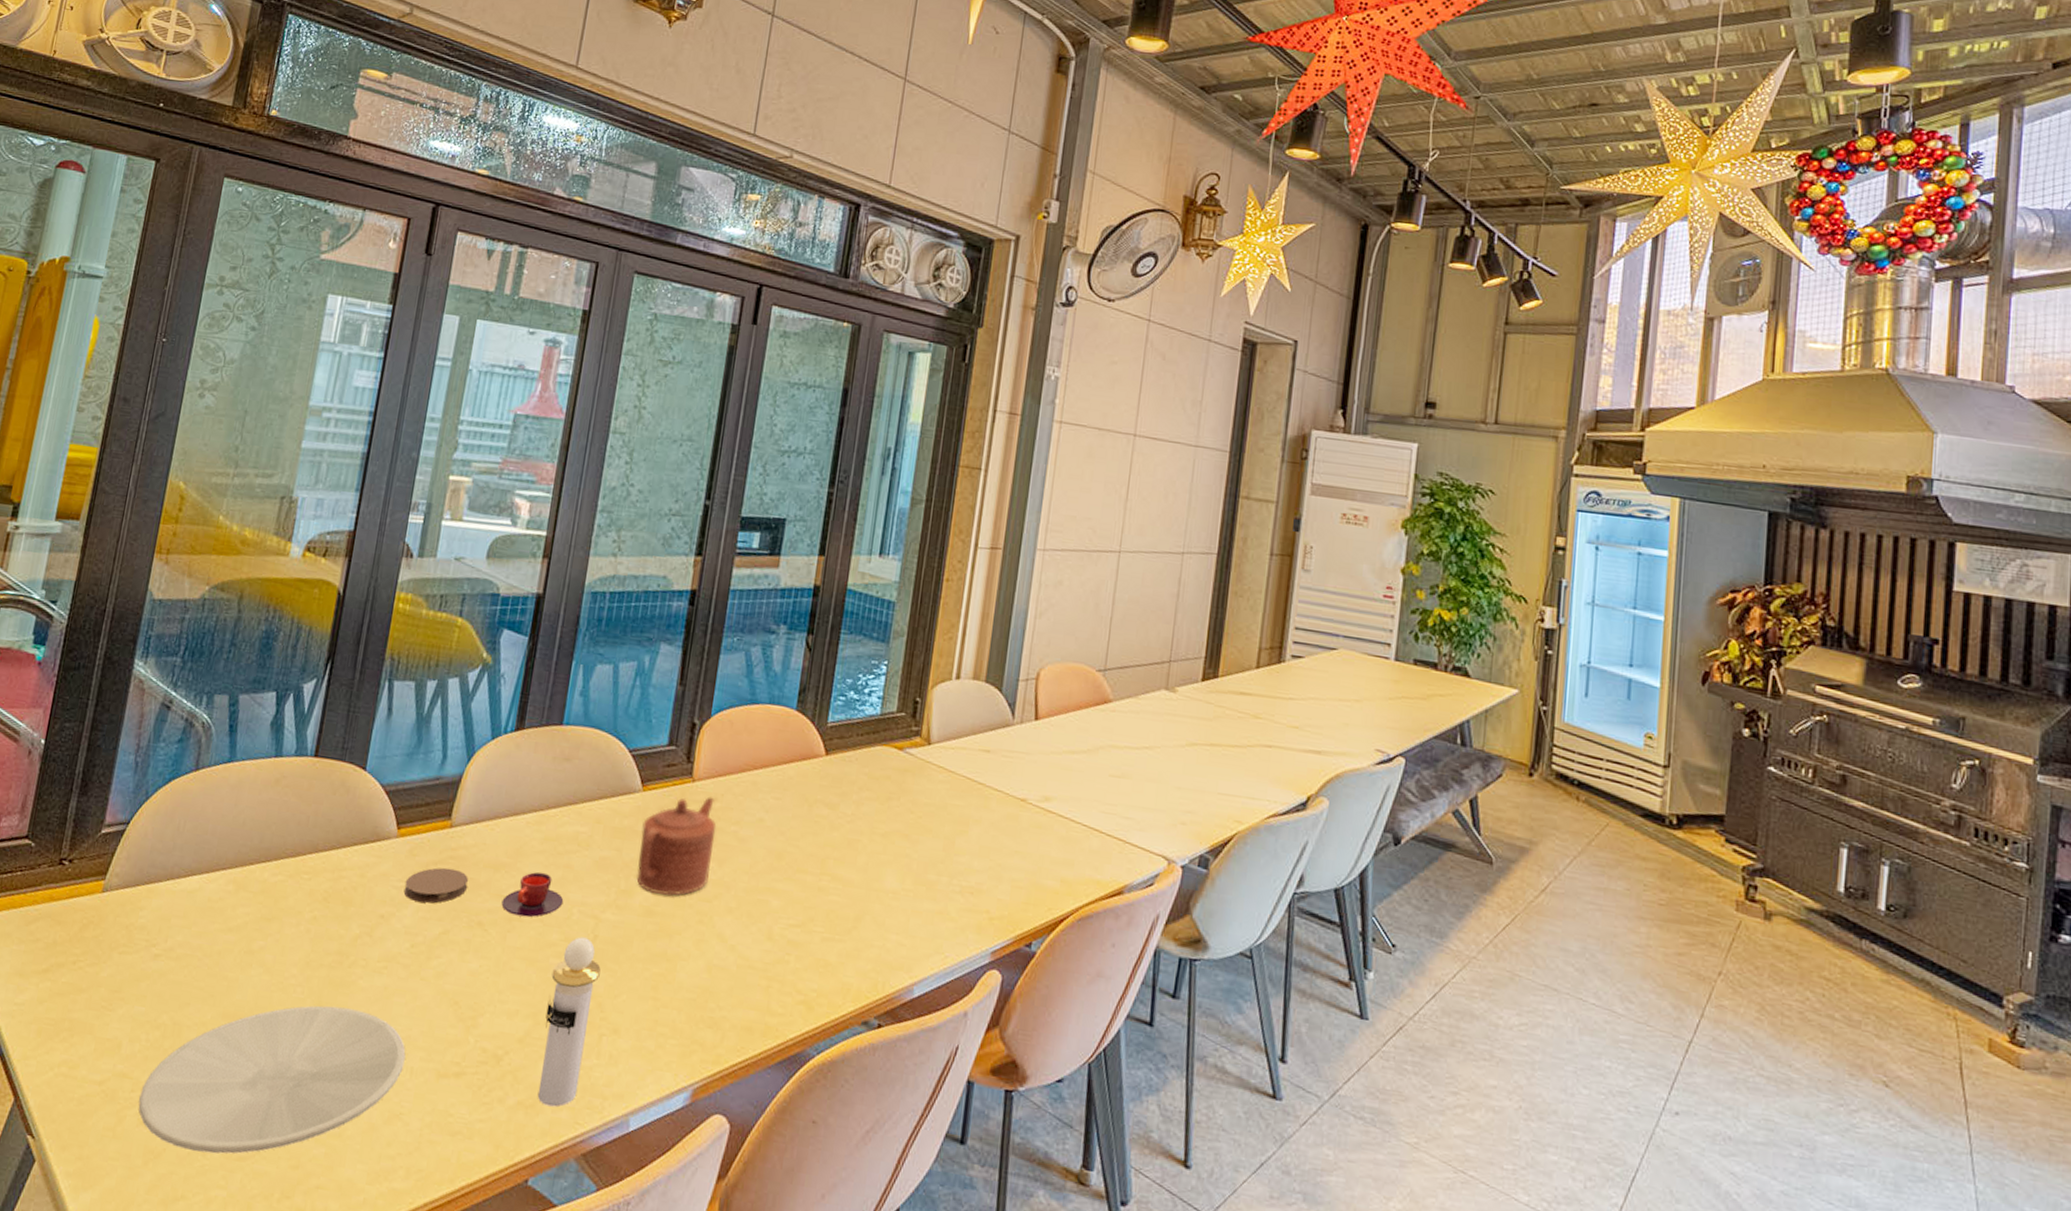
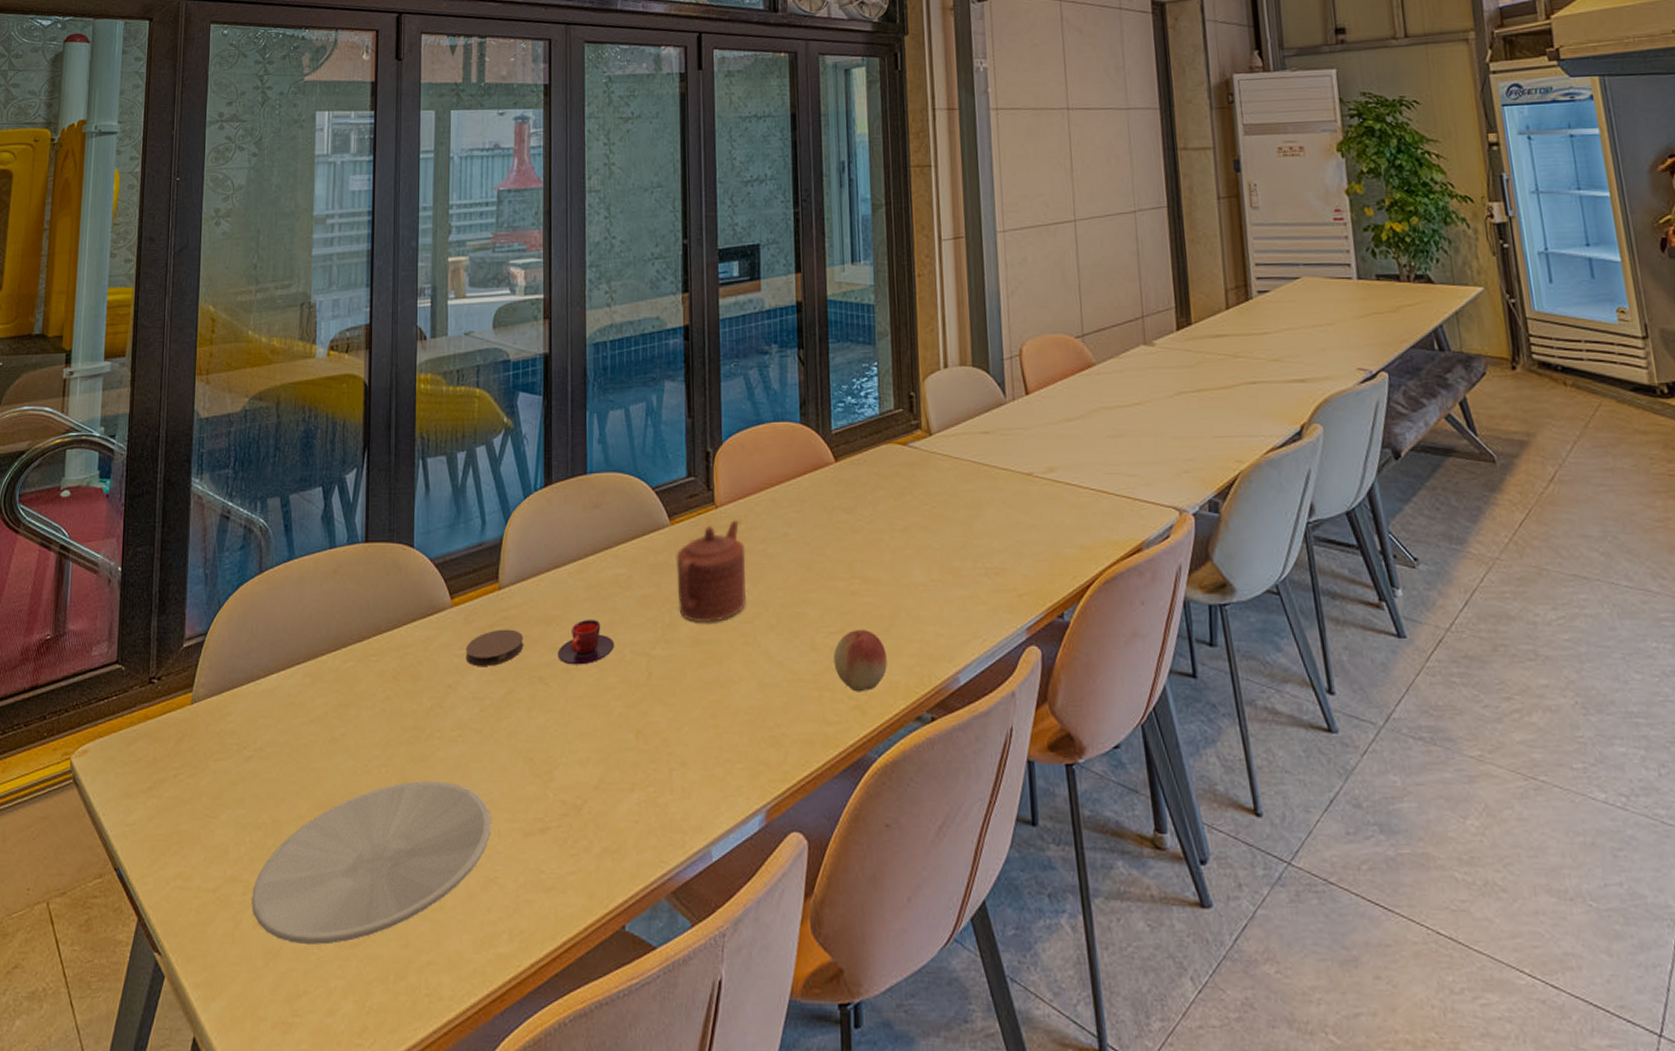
perfume bottle: present [537,937,601,1107] -> none [615,676,660,849]
fruit: none [788,926,844,989] -> present [834,630,887,692]

